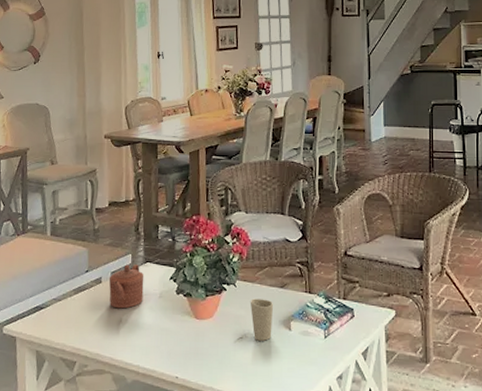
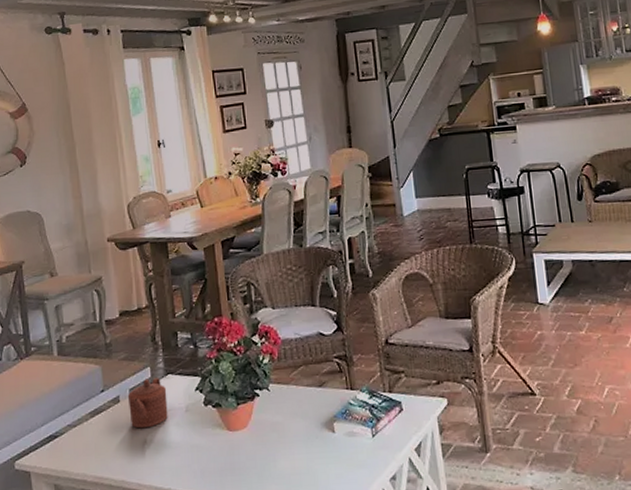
cup: present [250,298,273,341] -> none [286,401,314,448]

